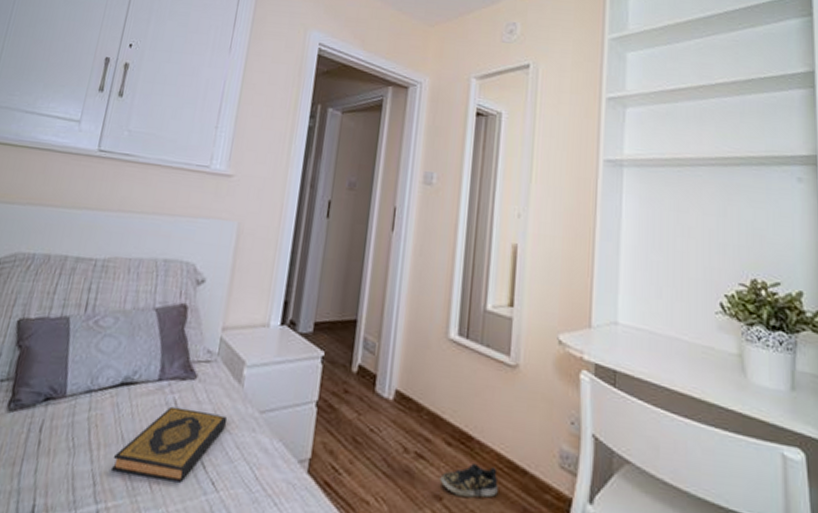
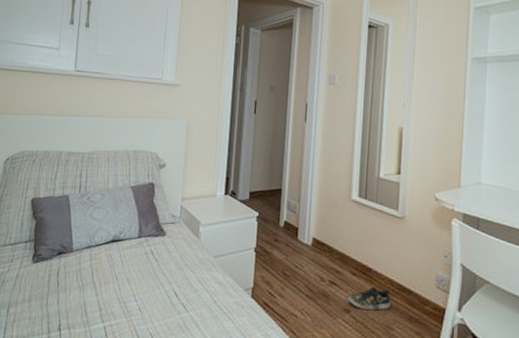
hardback book: present [110,406,228,483] -> none [110,255,191,307]

